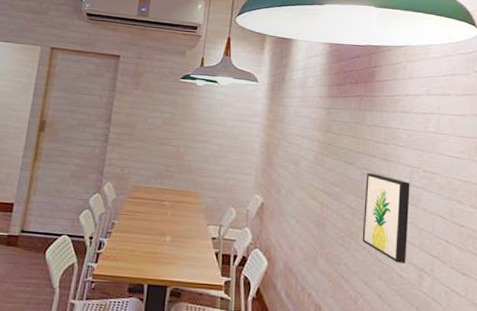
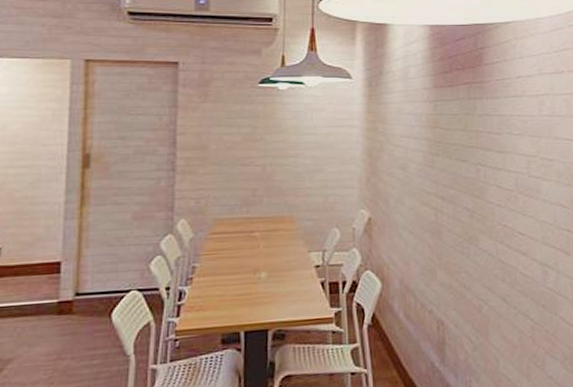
wall art: present [362,172,410,264] -> none [481,168,529,262]

